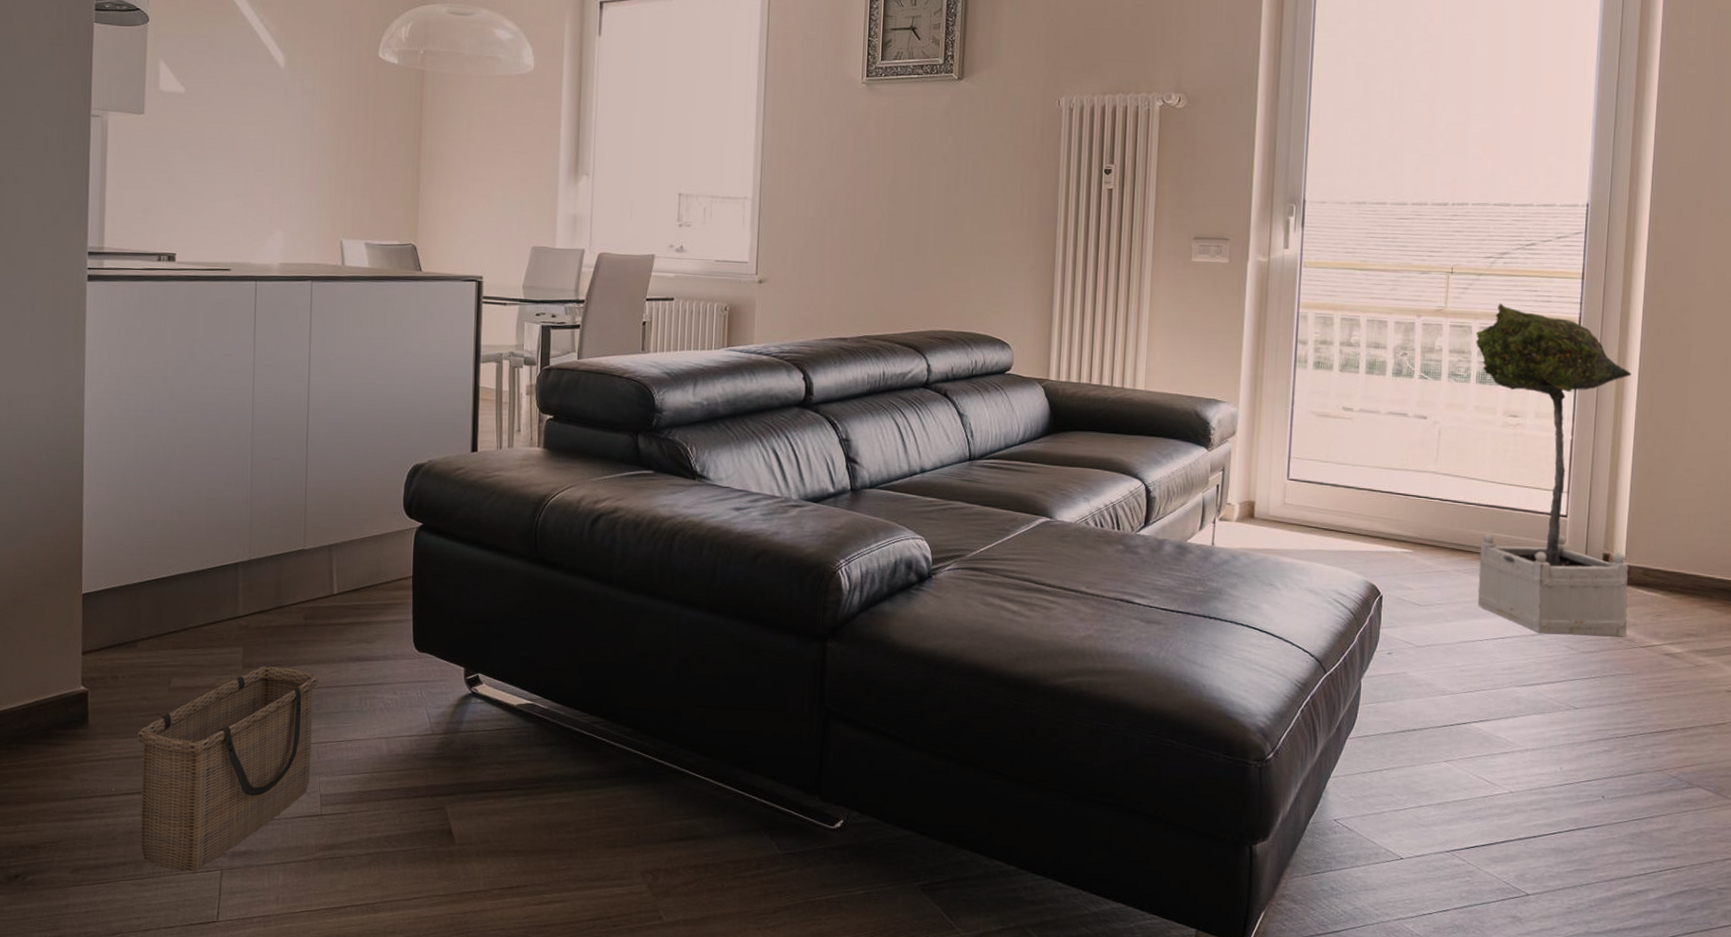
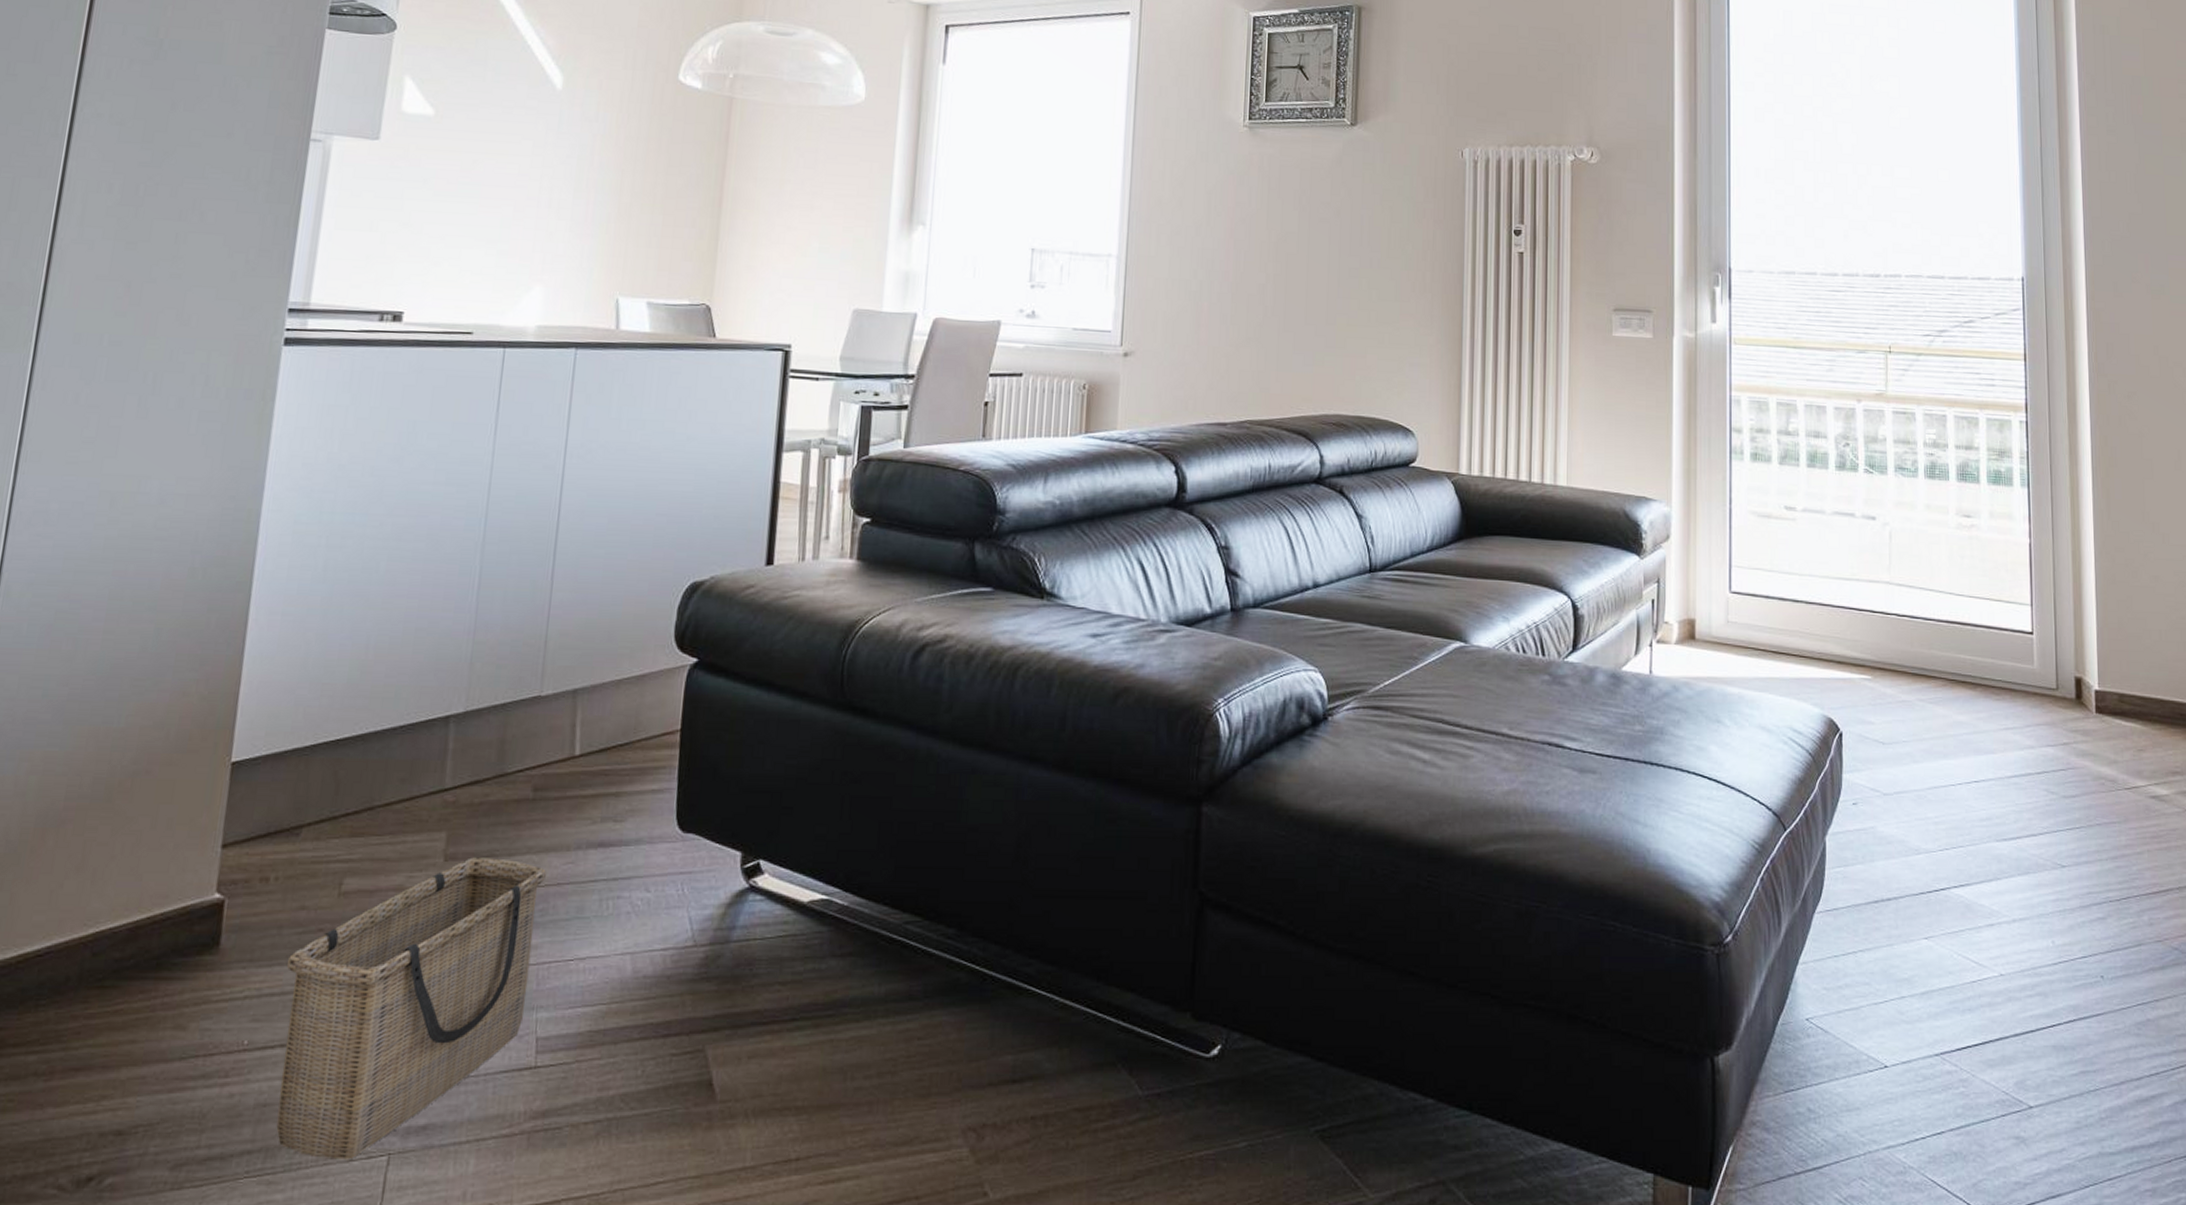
potted tree: present [1476,303,1632,636] -> none [1920,387,2109,777]

